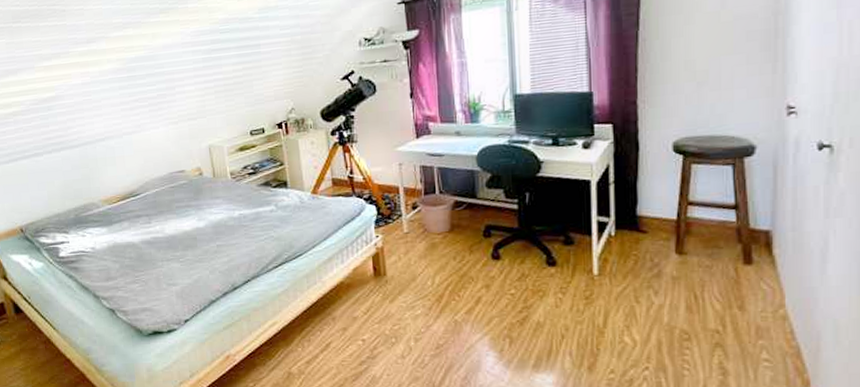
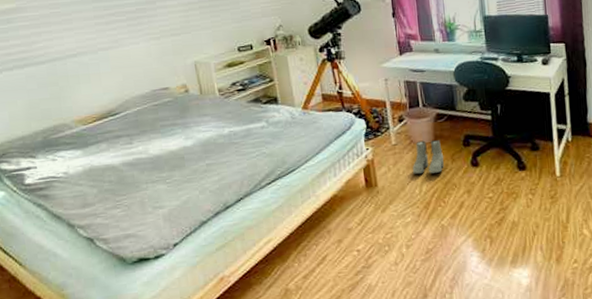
boots: none [424,229,461,266] -> present [412,140,444,175]

